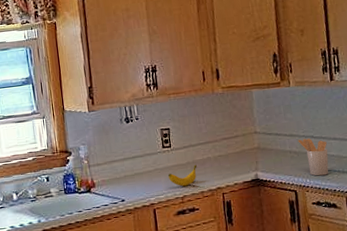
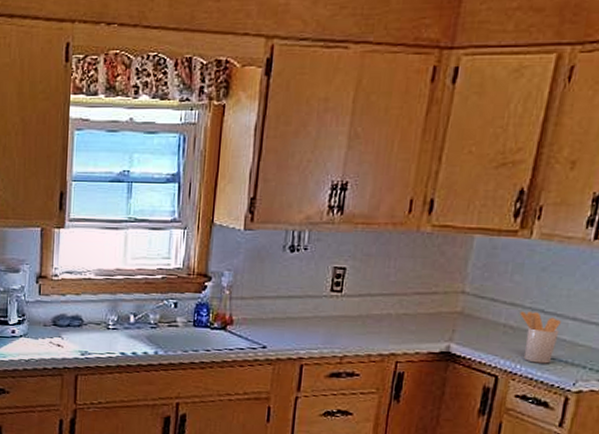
banana: present [167,164,197,187] -> none [329,319,371,345]

